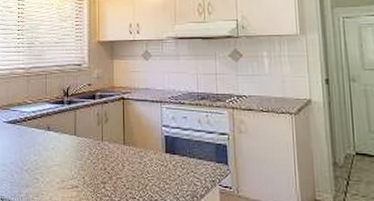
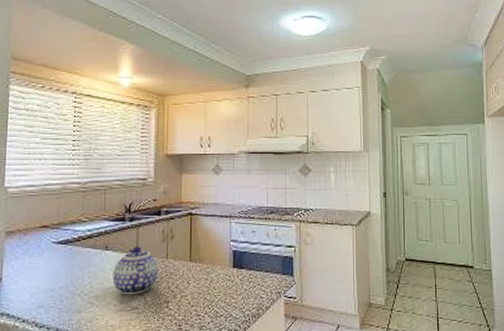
teapot: none [55,128,96,174] -> present [113,246,159,295]

